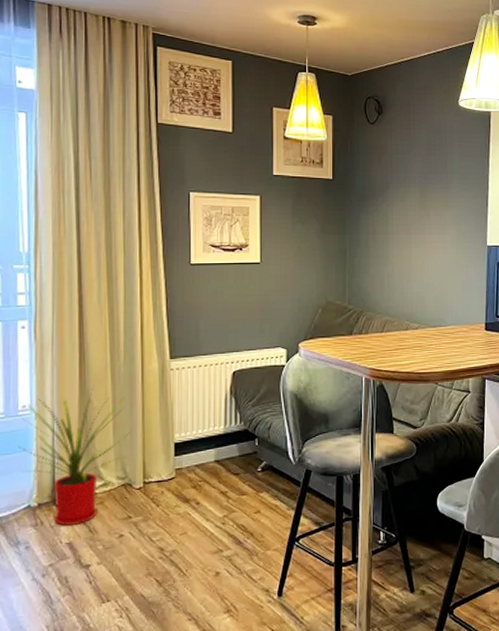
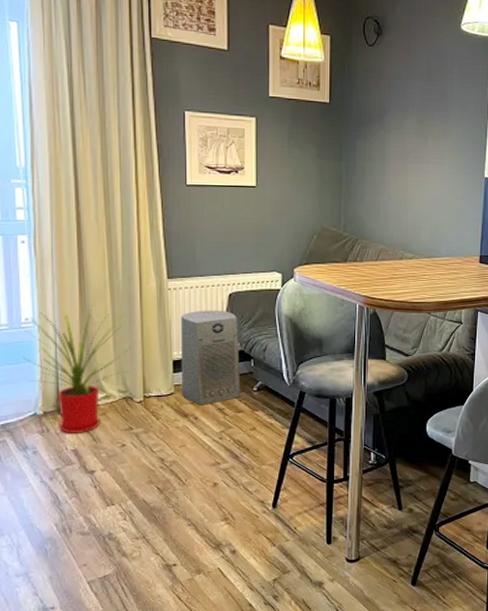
air purifier: none [182,389,245,490] -> present [181,310,241,406]

